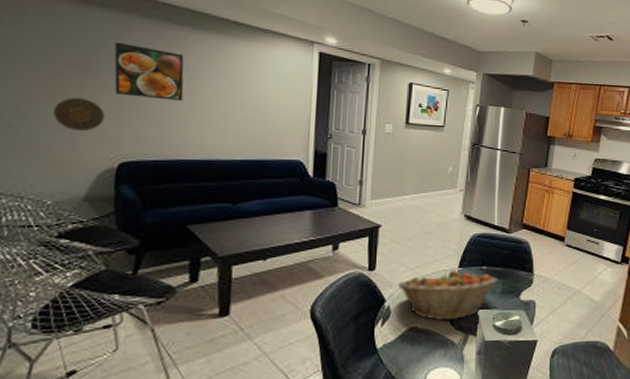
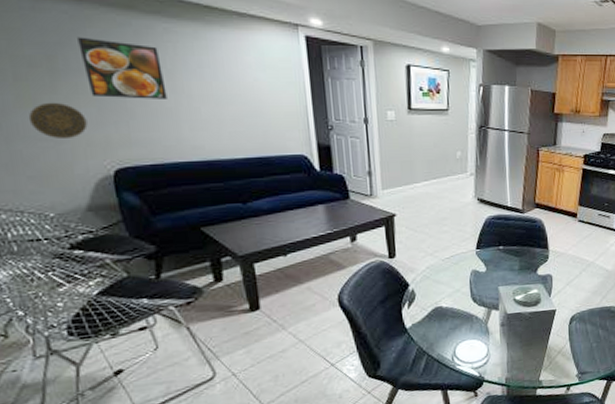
fruit basket: present [397,269,497,321] -> none [419,251,515,299]

